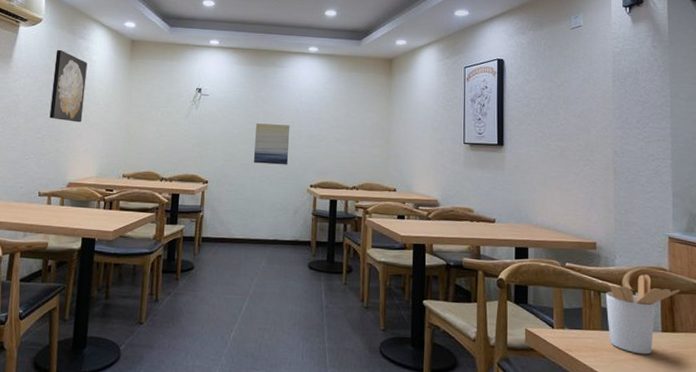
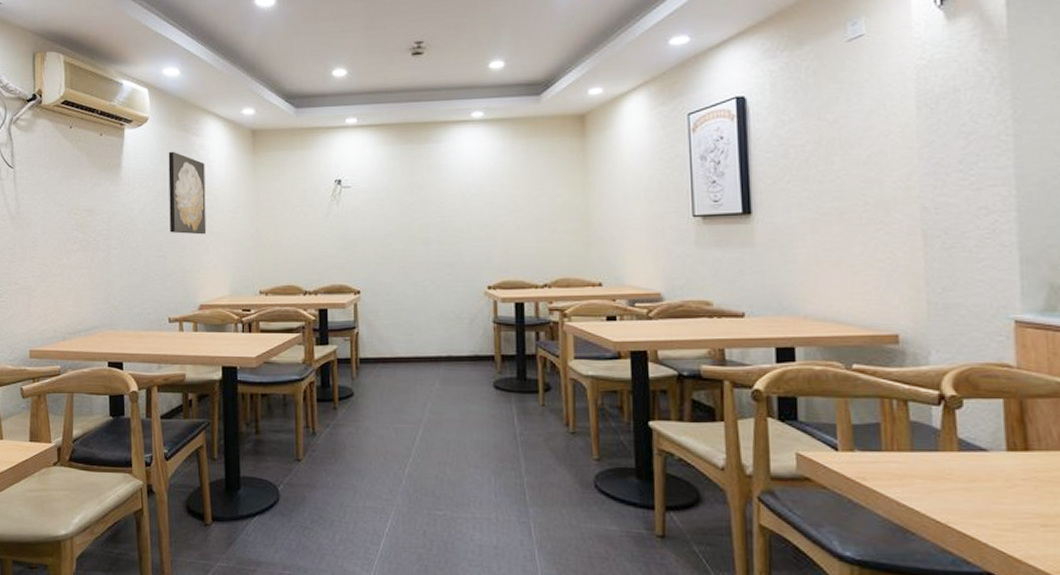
wall art: present [253,123,290,165] -> none [411,214,458,265]
utensil holder: present [605,274,680,355] -> none [915,374,1035,482]

